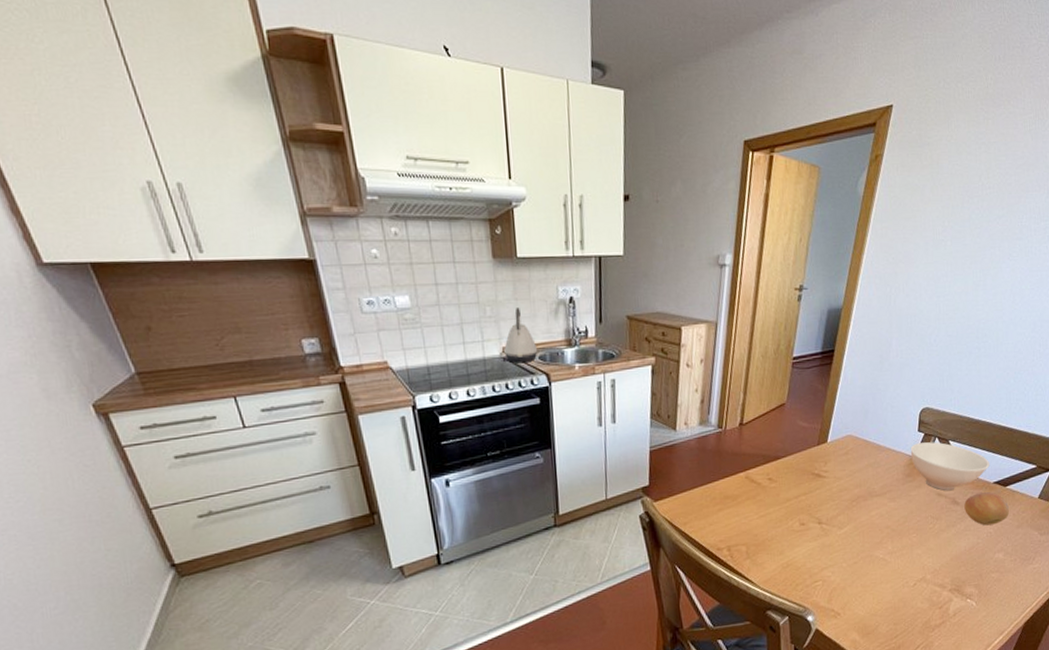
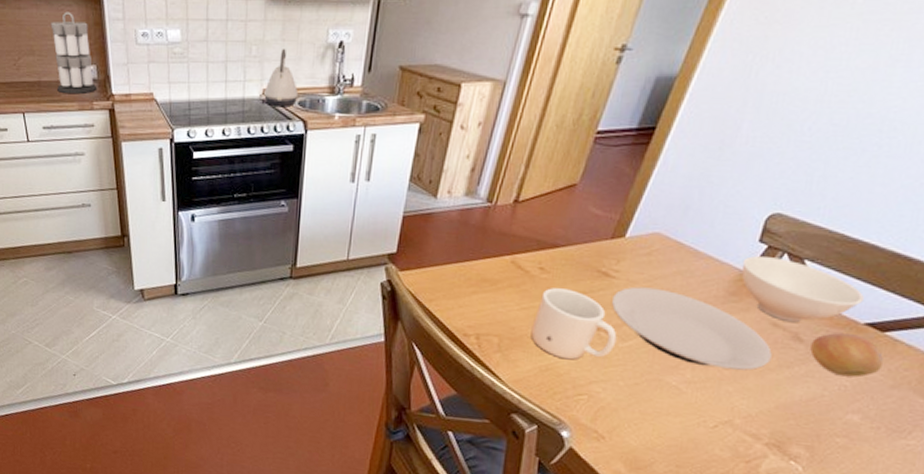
spice rack: none [257,284,321,372] -> present [50,11,96,95]
mug: none [770,493,835,554] -> present [530,288,617,360]
plate: none [827,480,941,537] -> present [612,286,772,371]

